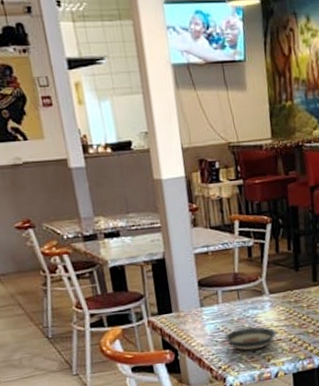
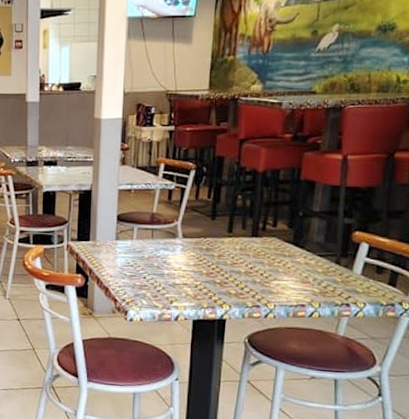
saucer: present [224,327,276,351] -> none [133,266,183,290]

